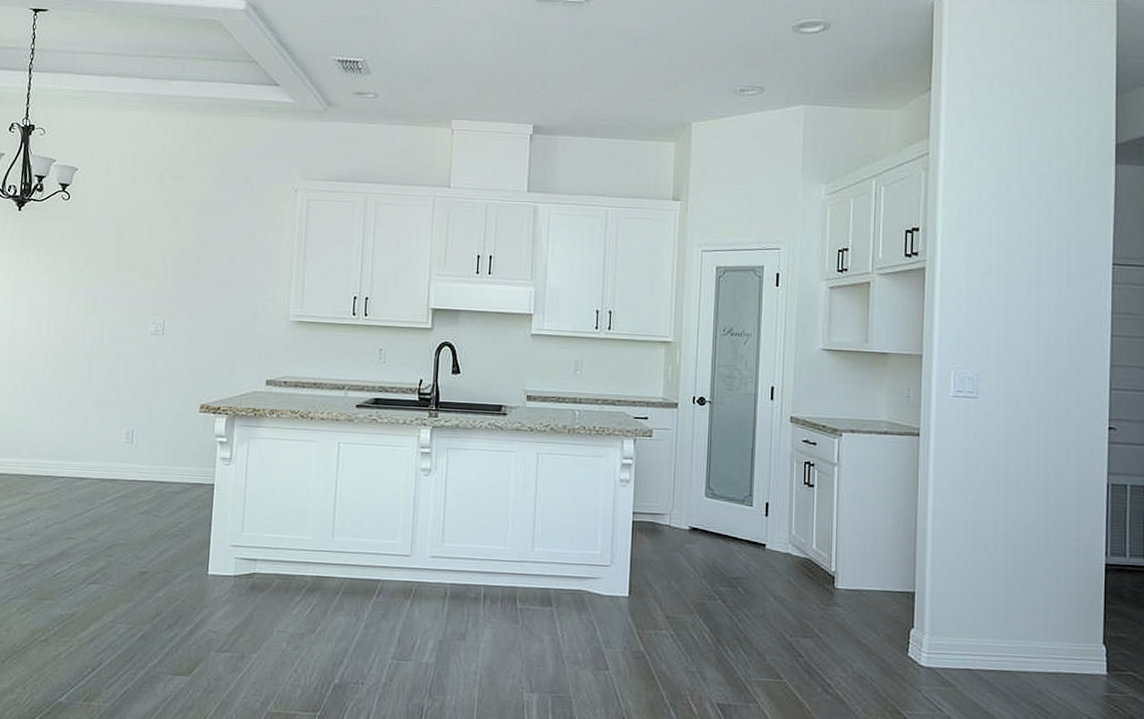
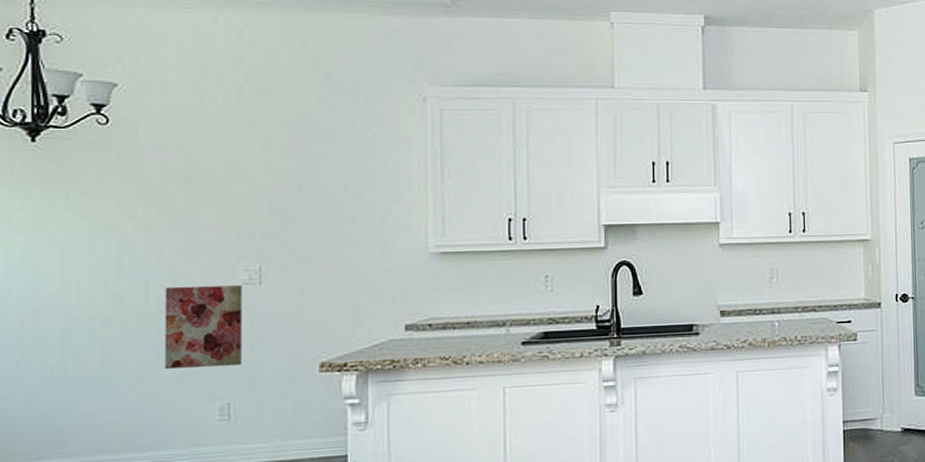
wall art: none [91,331,150,400] -> present [164,285,242,369]

